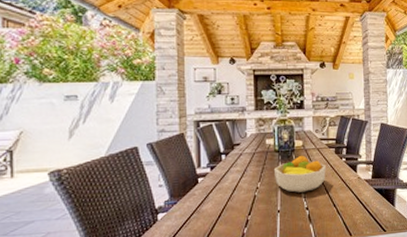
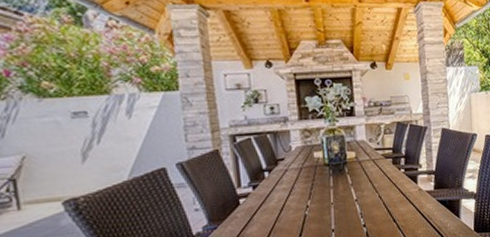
fruit bowl: present [273,155,326,193] -> none [324,167,384,209]

